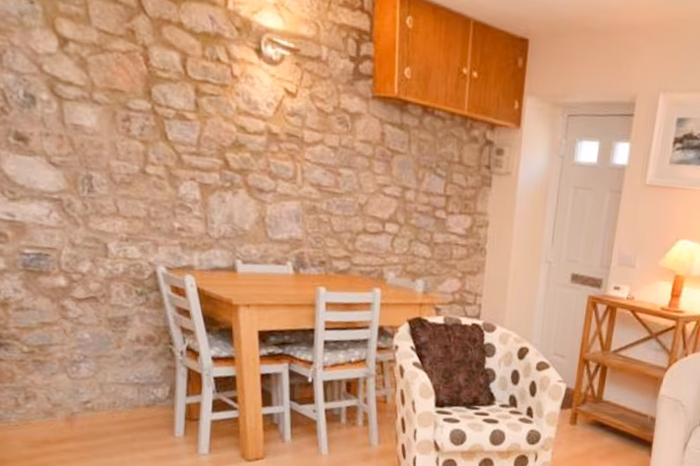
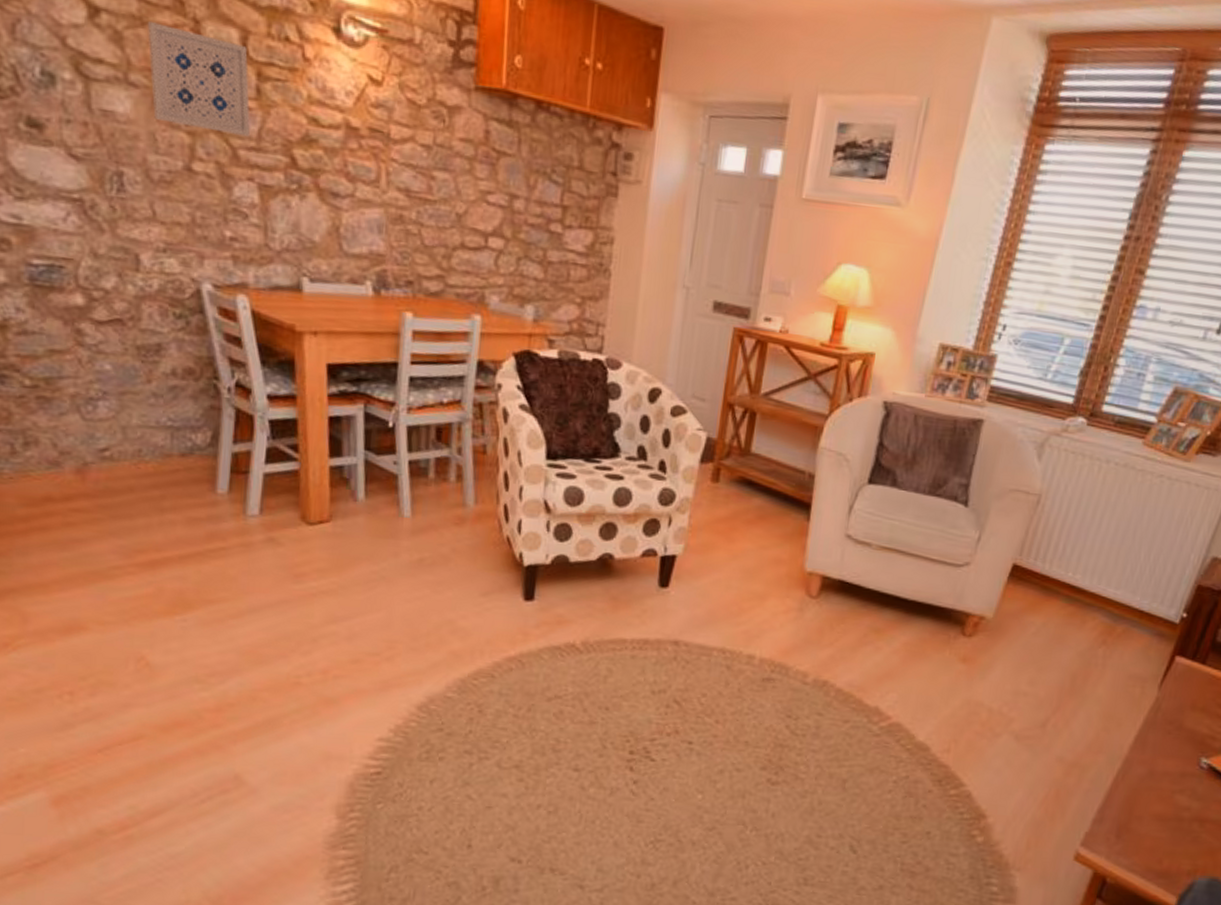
wall art: none [105,49,191,144] -> present [147,22,250,137]

